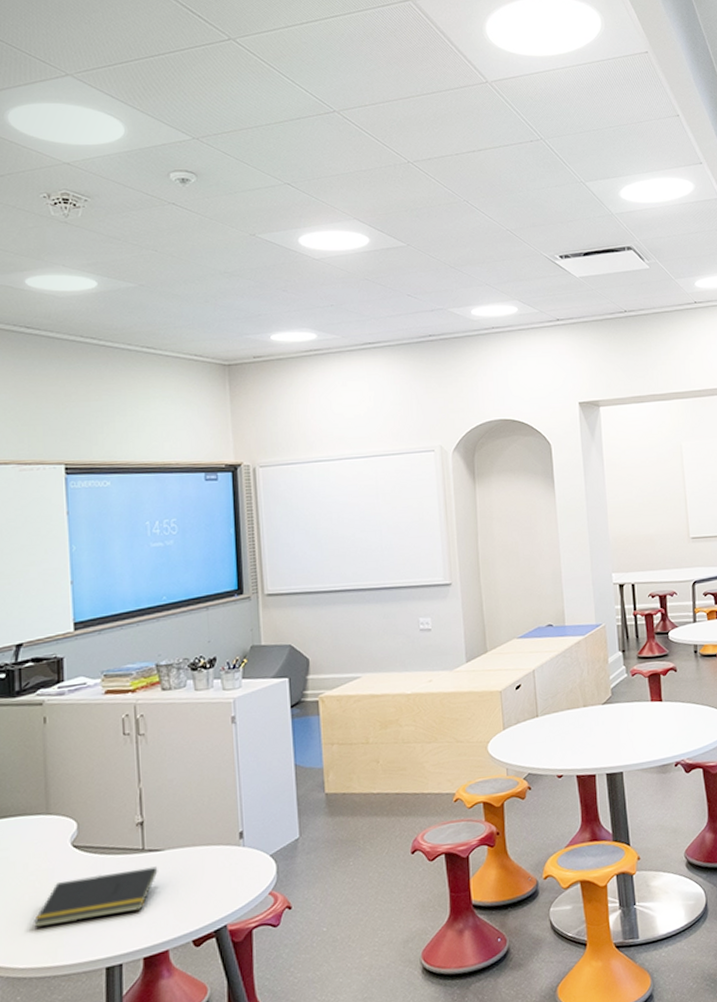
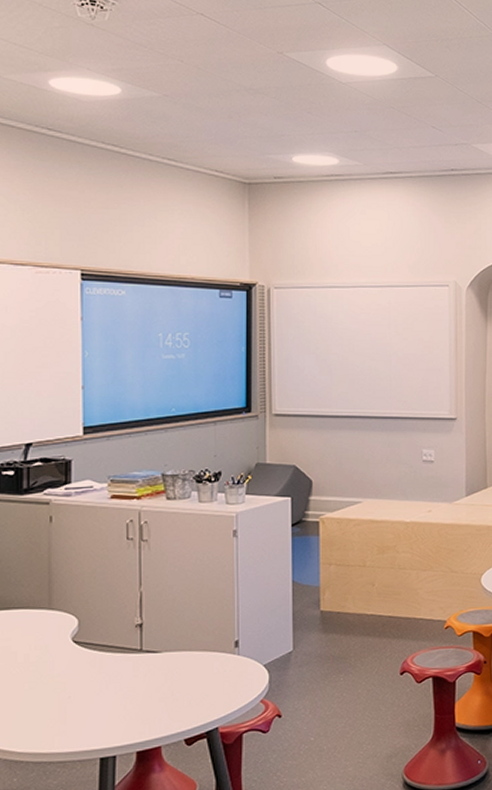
notepad: present [34,866,158,929] -> none [33,667,154,716]

